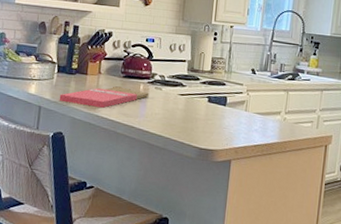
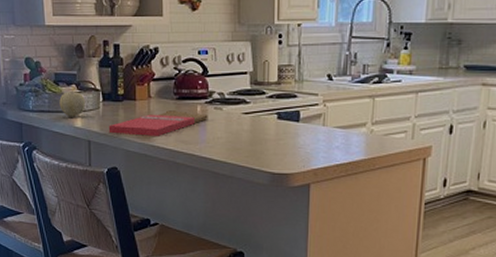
fruit: none [17,61,41,85] -> present [59,92,85,117]

